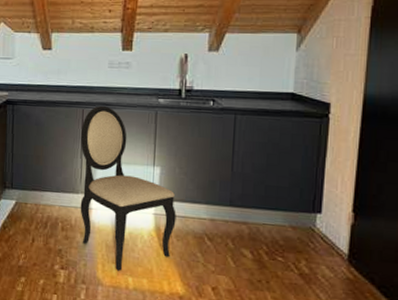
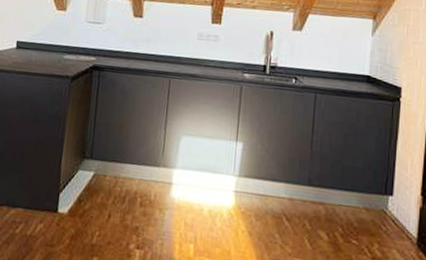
dining chair: present [80,105,176,272] -> none [160,77,257,253]

